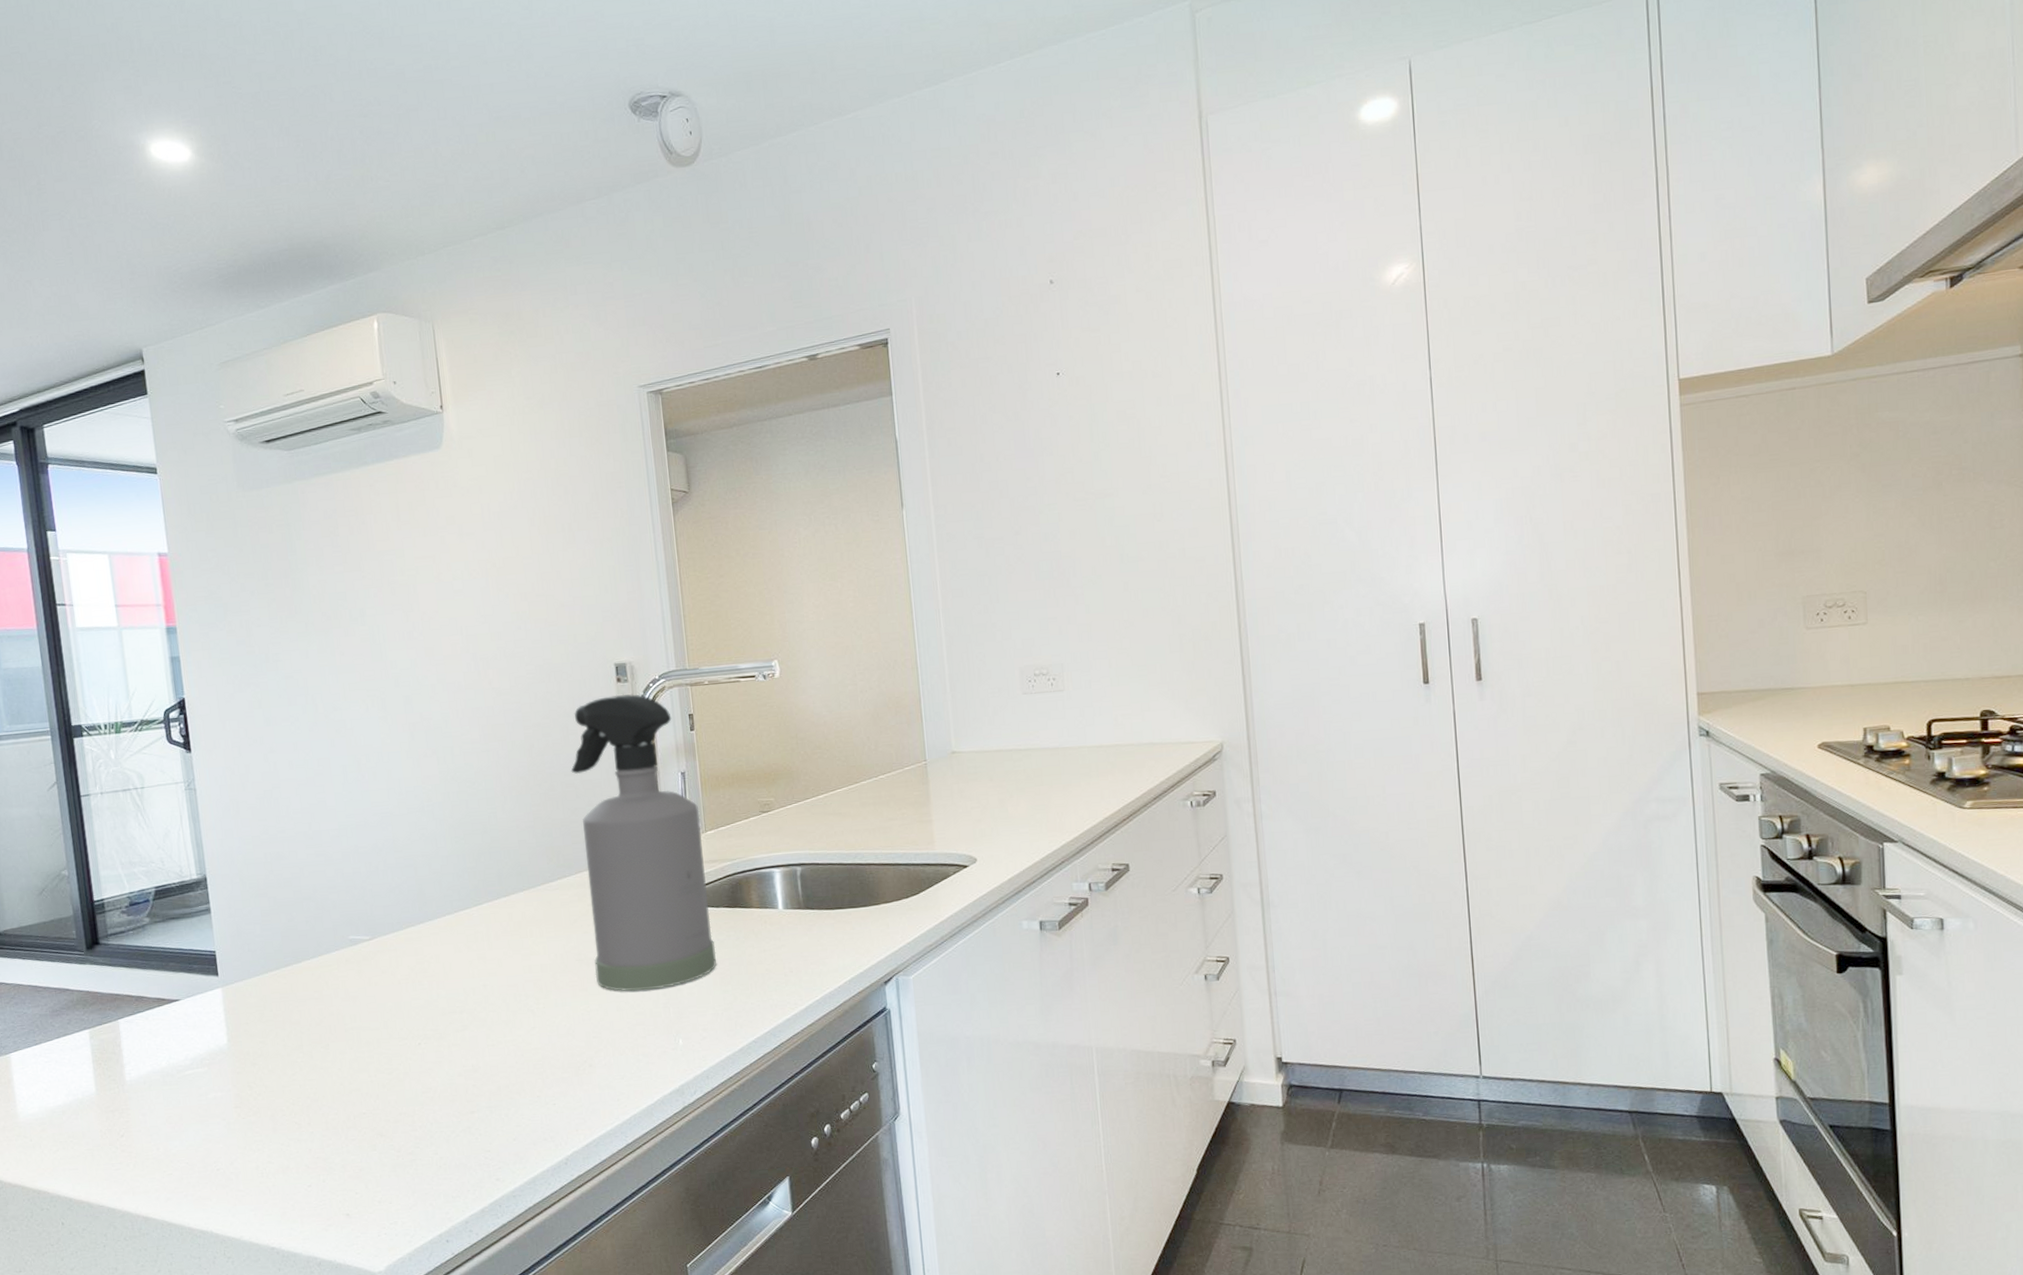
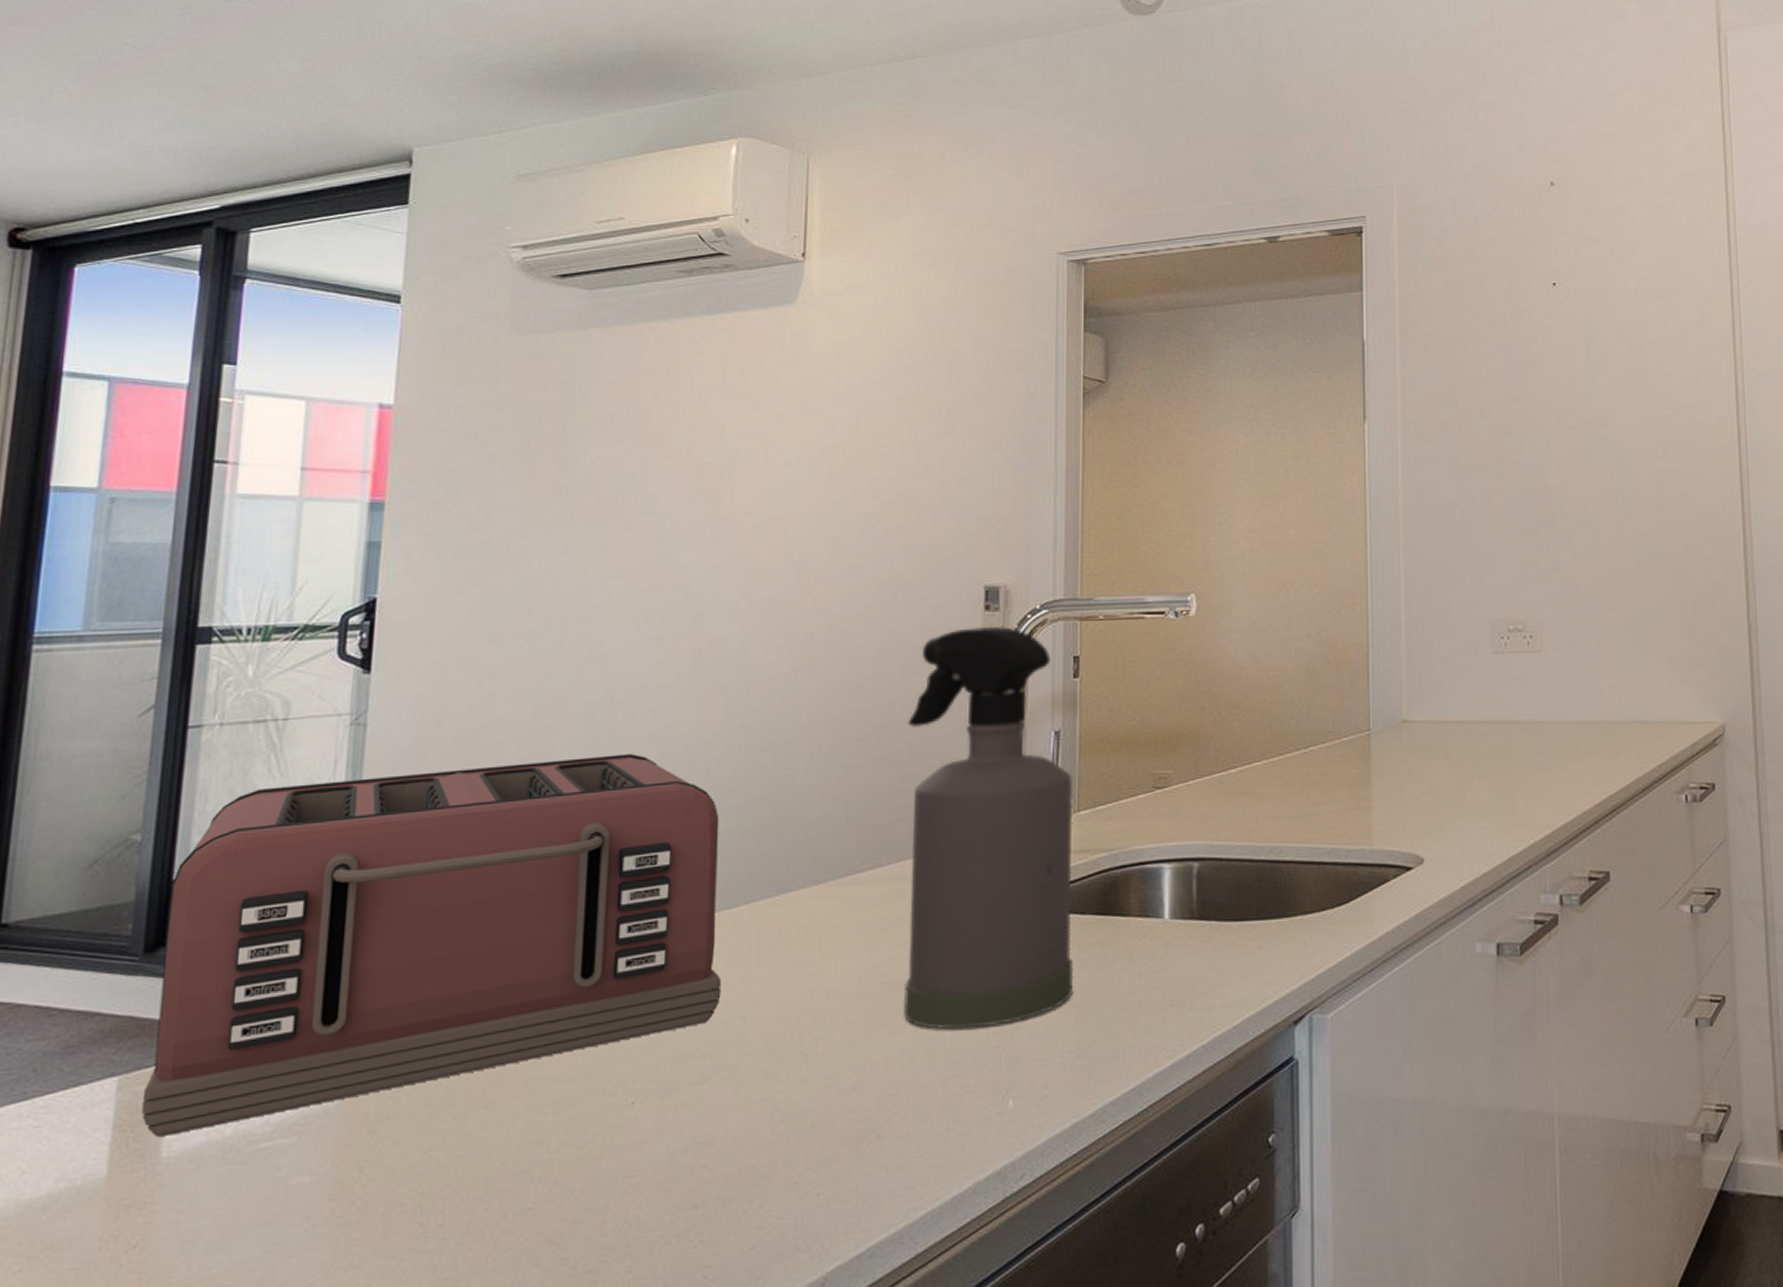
toaster: none [94,802,468,1067] -> present [141,754,722,1136]

